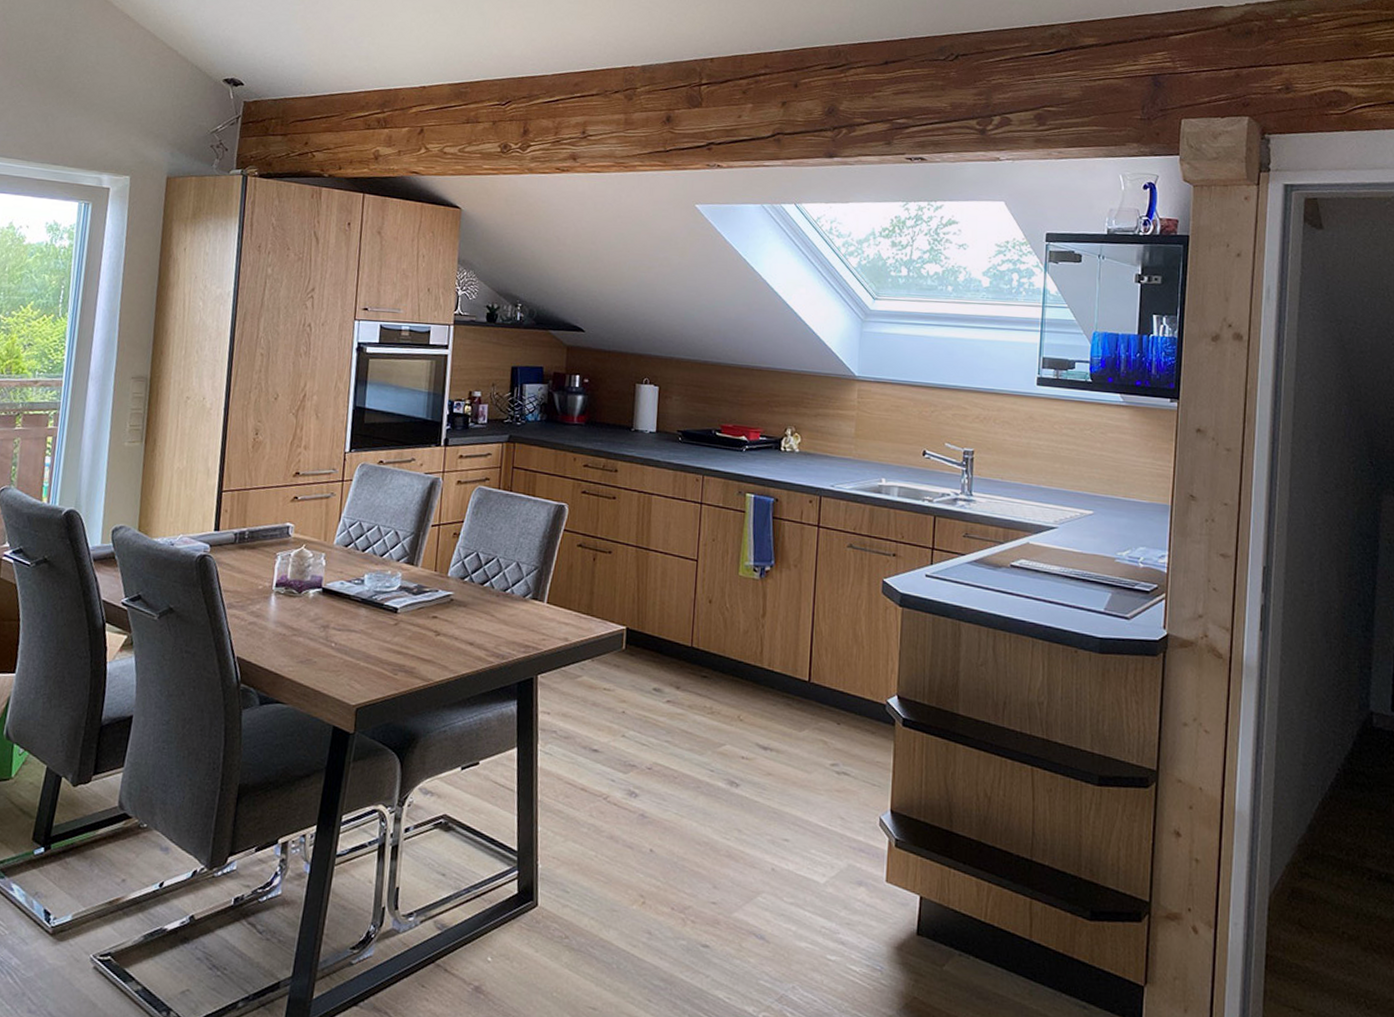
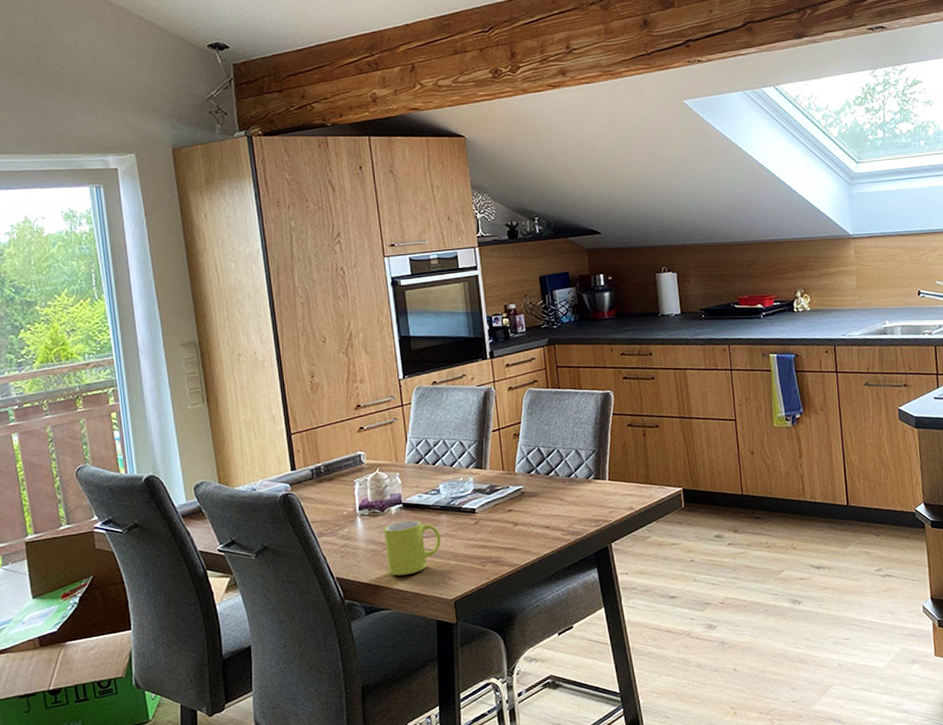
mug: none [293,607,356,669] -> present [383,519,442,576]

